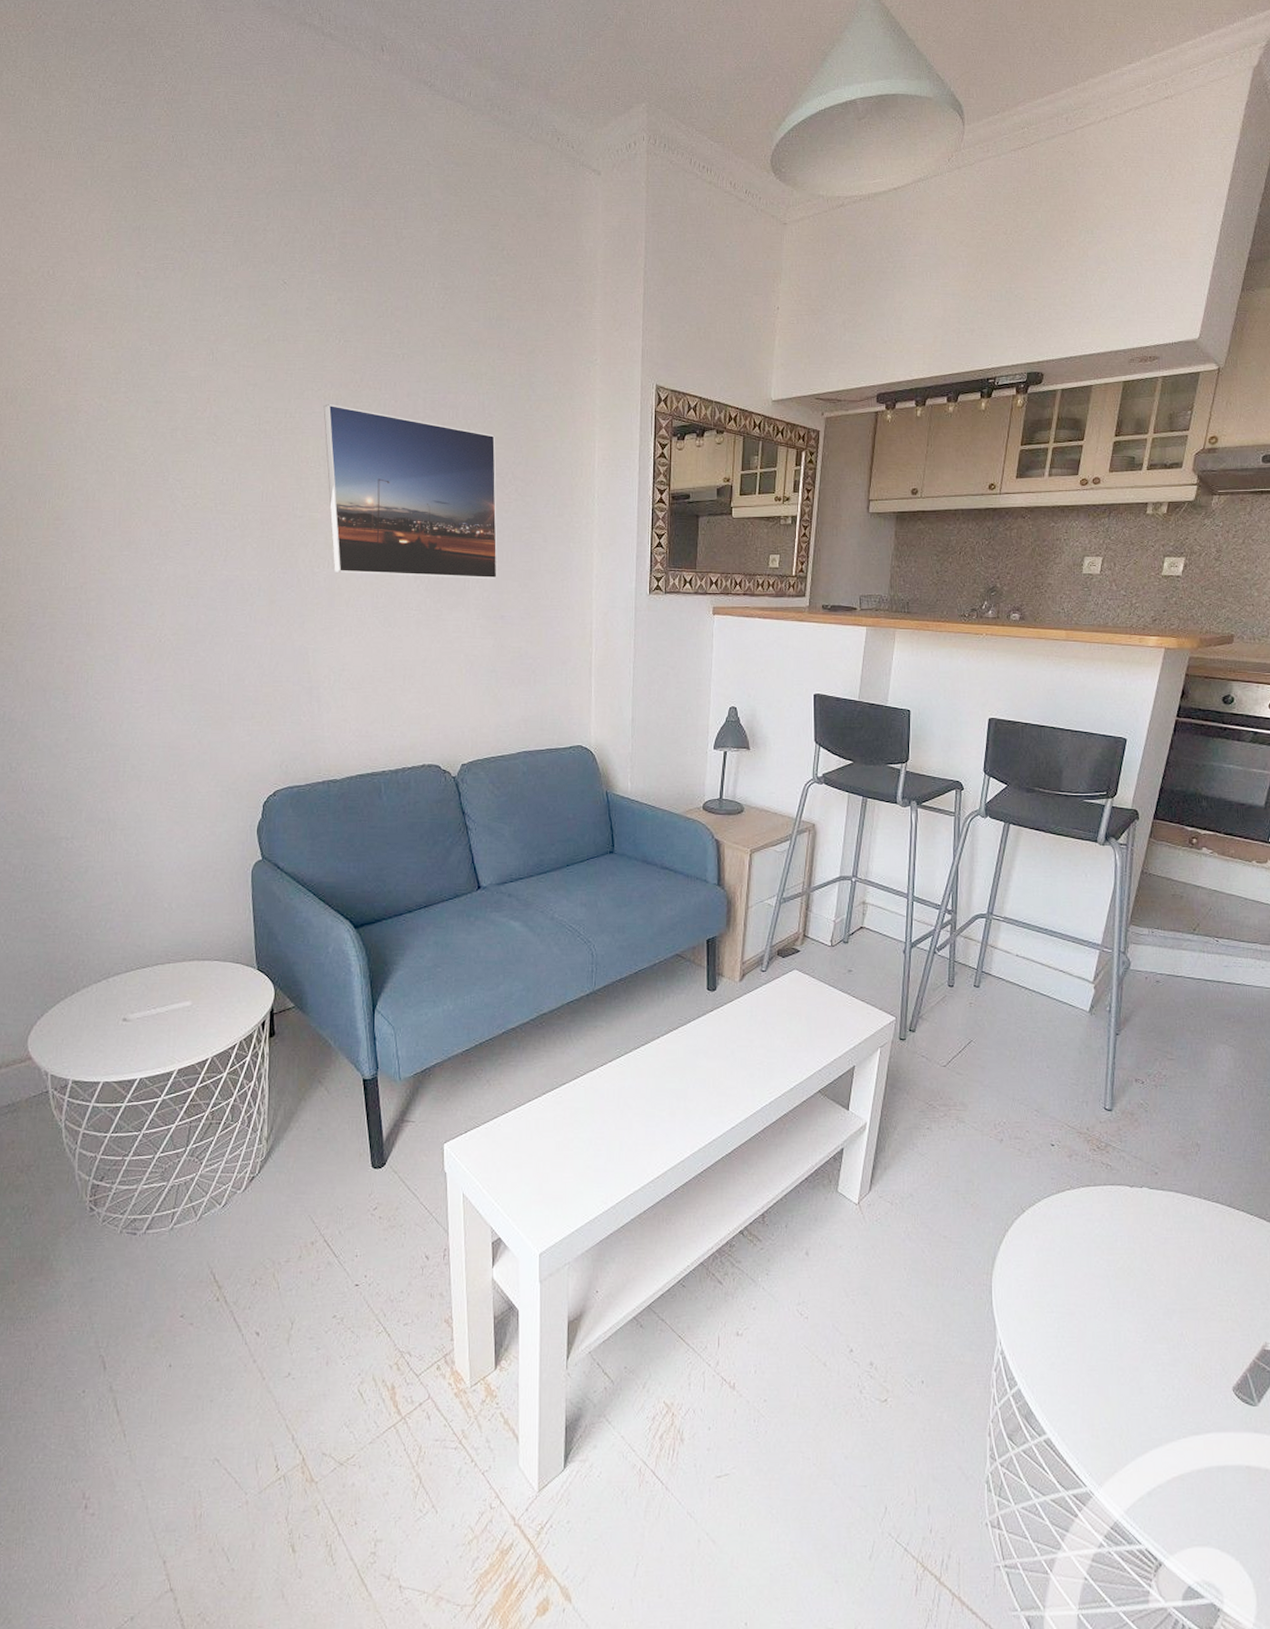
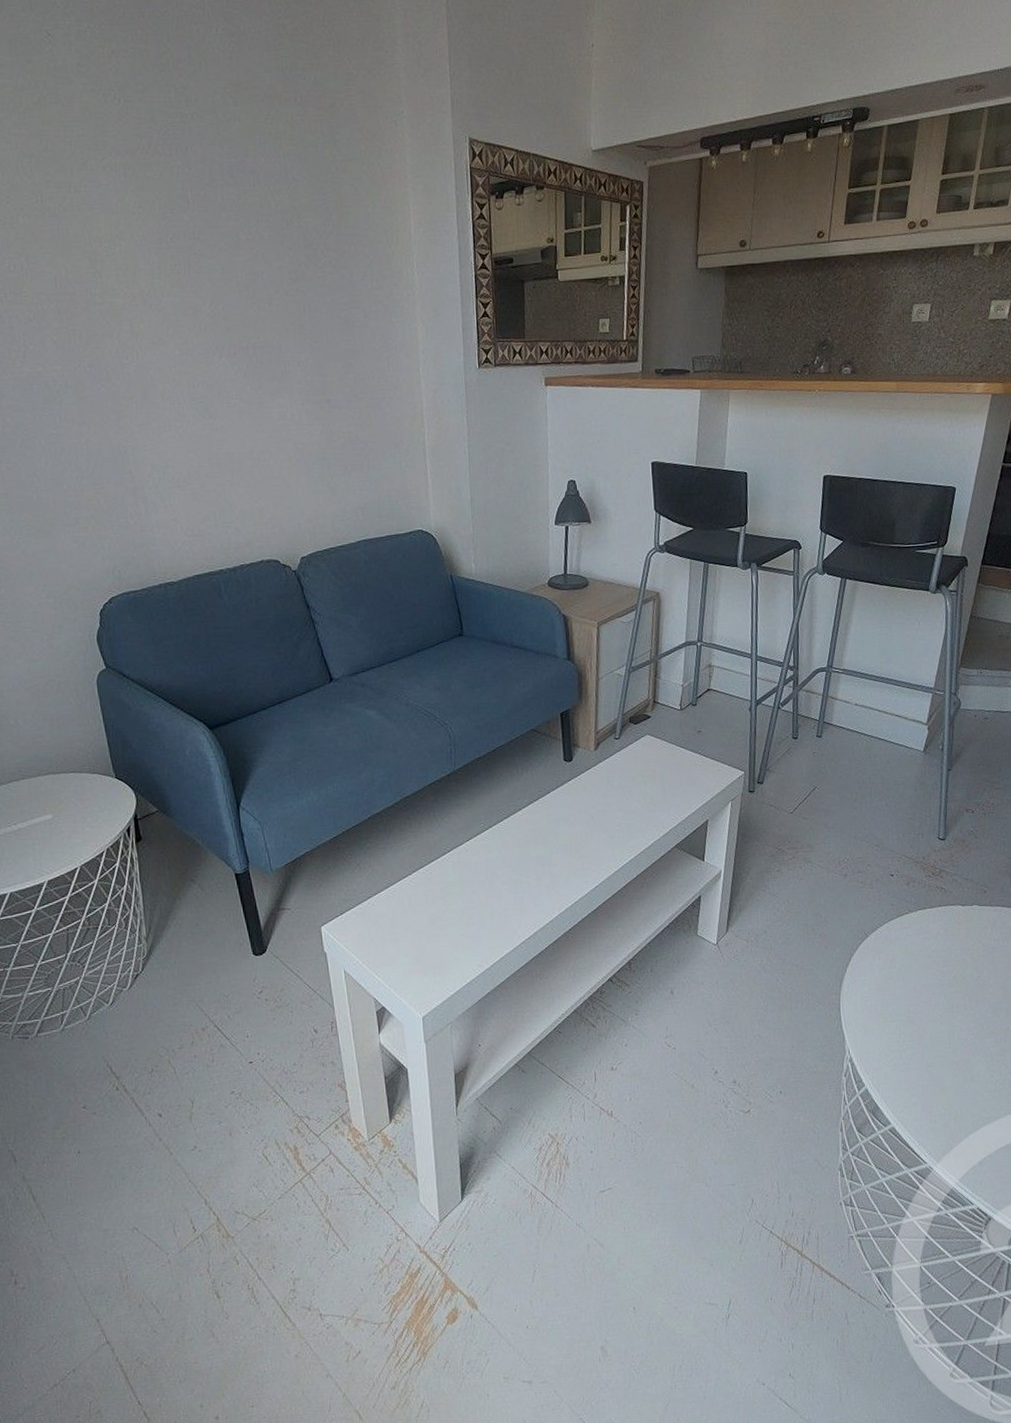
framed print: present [323,403,498,579] -> none [110,174,319,363]

